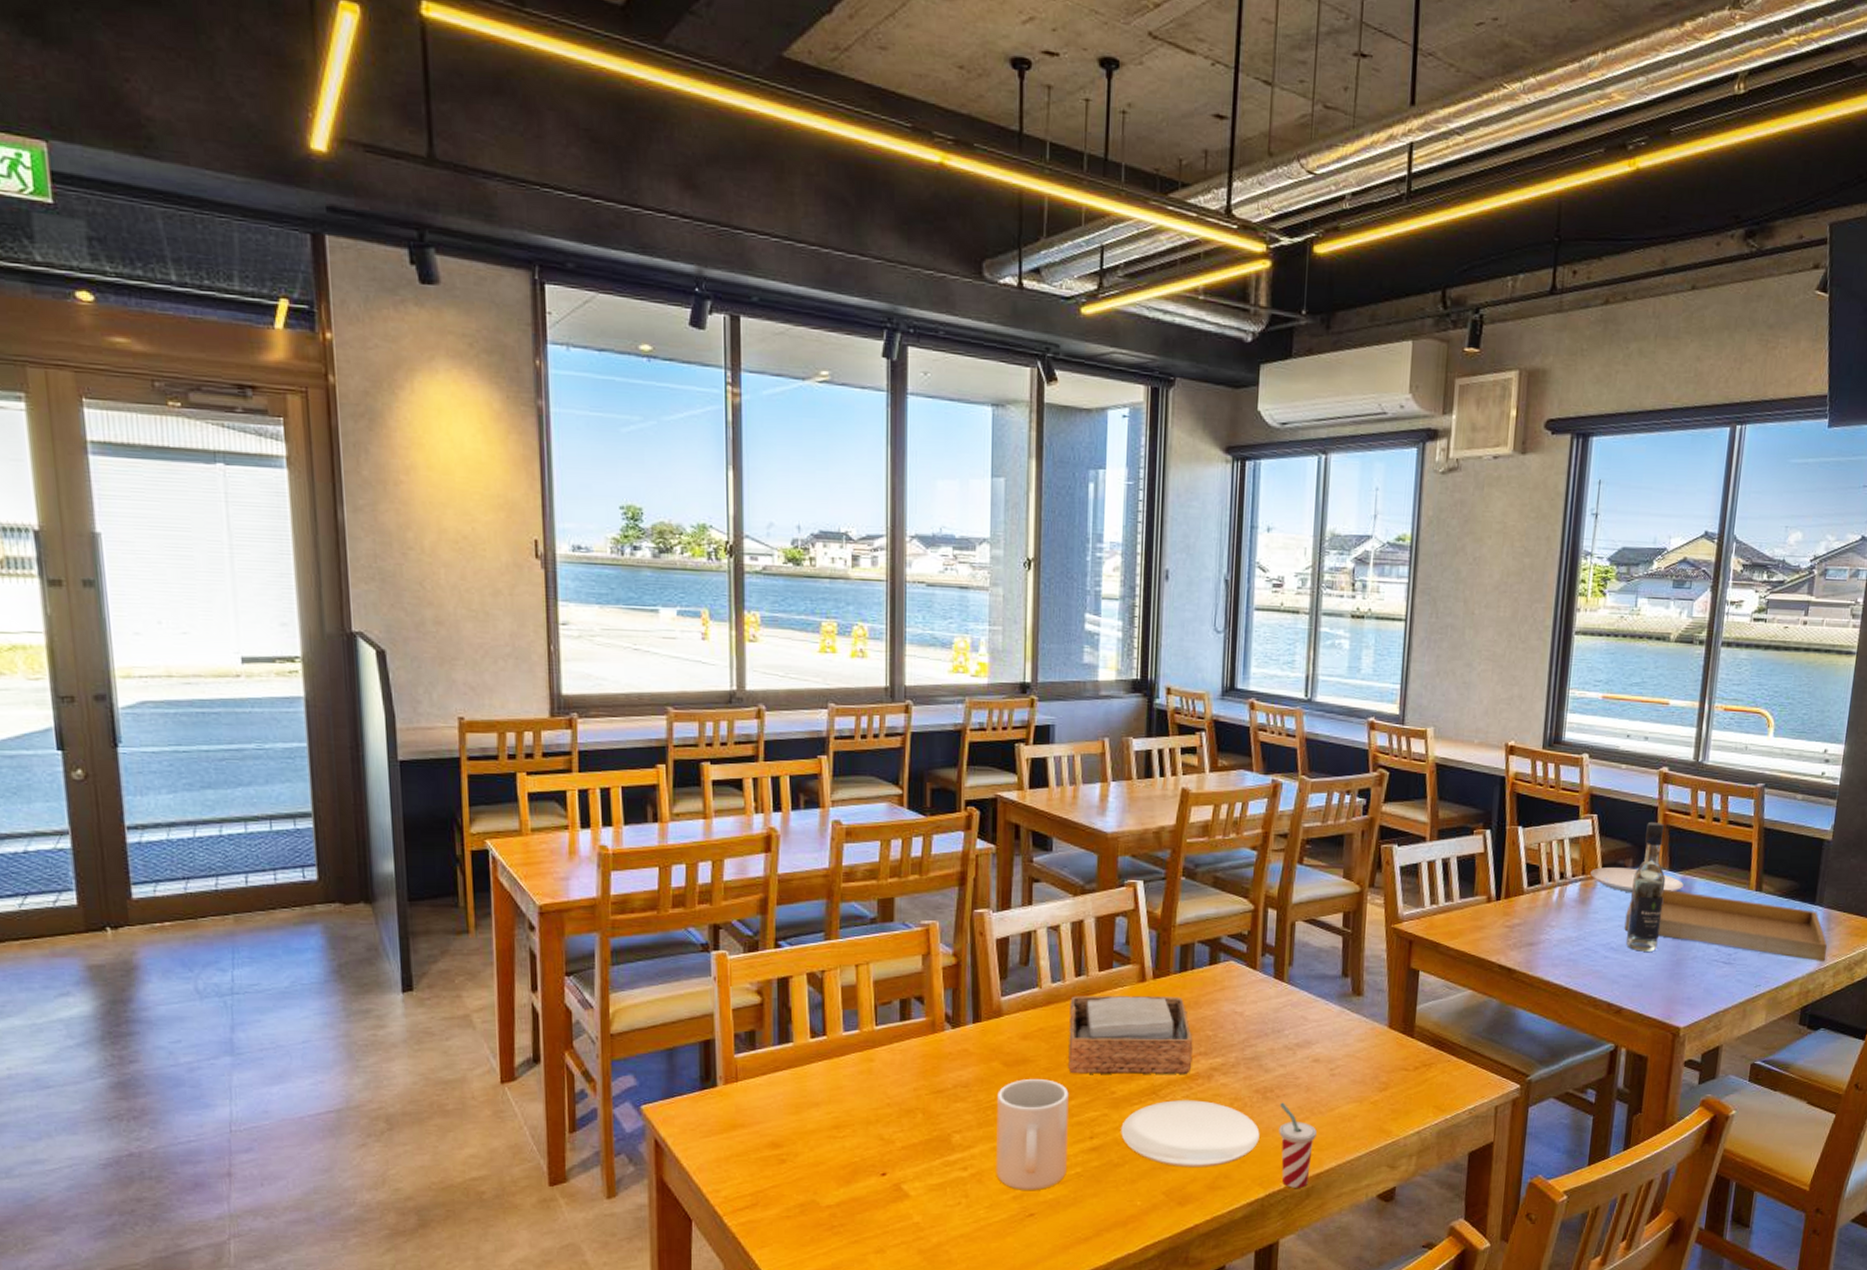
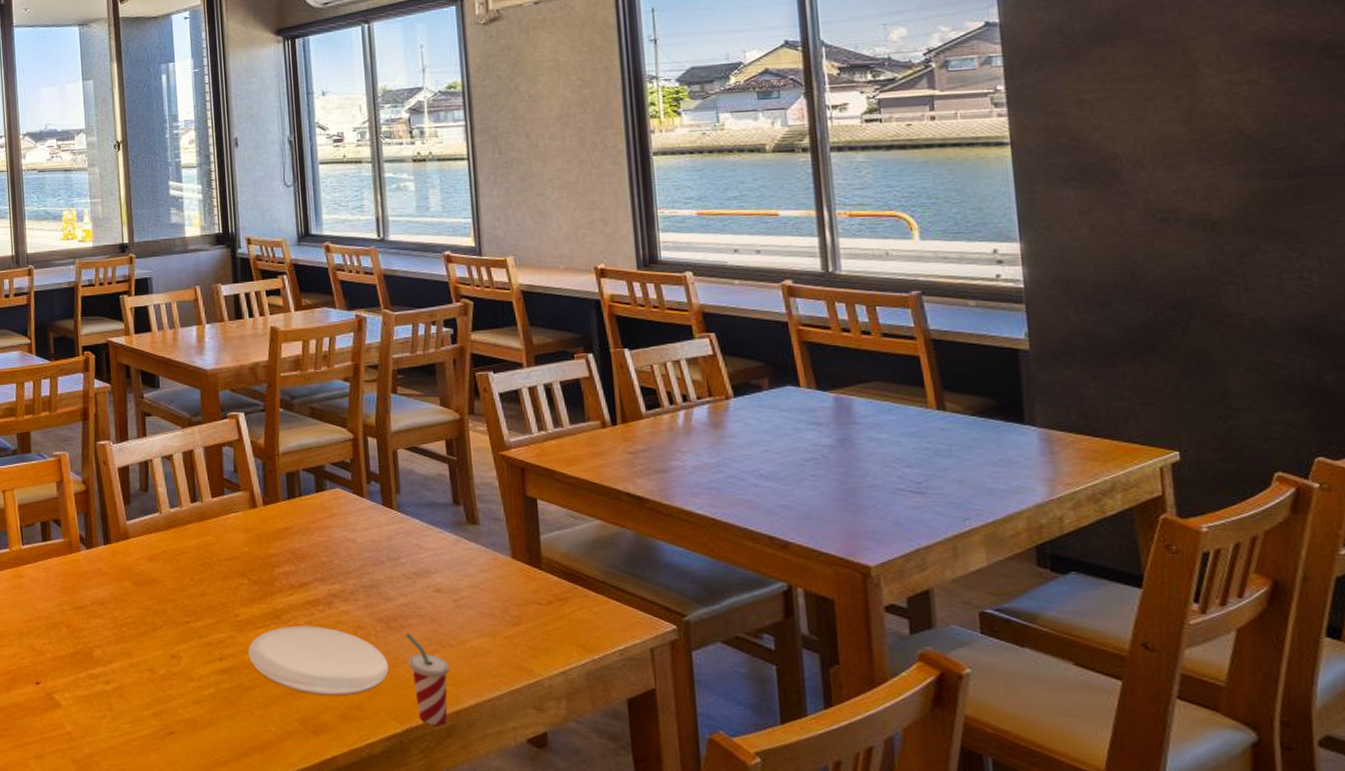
cup: present [996,1078,1069,1191] -> none [131,598,201,709]
napkin holder: present [1068,996,1193,1074] -> none [188,521,311,599]
plate: present [1590,867,1684,893] -> none [719,388,839,415]
tray: present [1624,889,1827,963] -> none [771,409,1056,492]
bottle: present [1625,821,1666,952] -> none [773,338,820,479]

